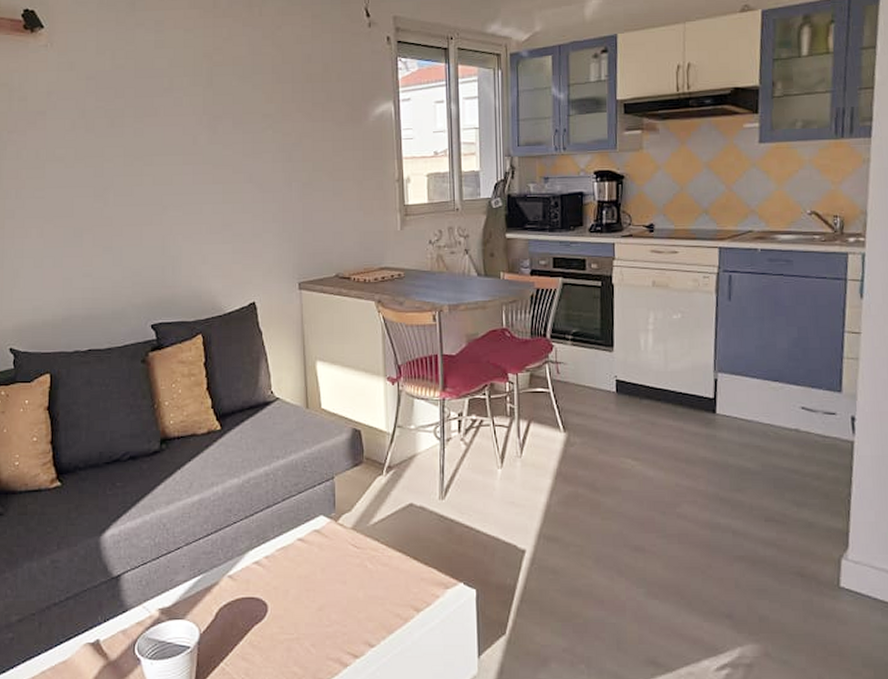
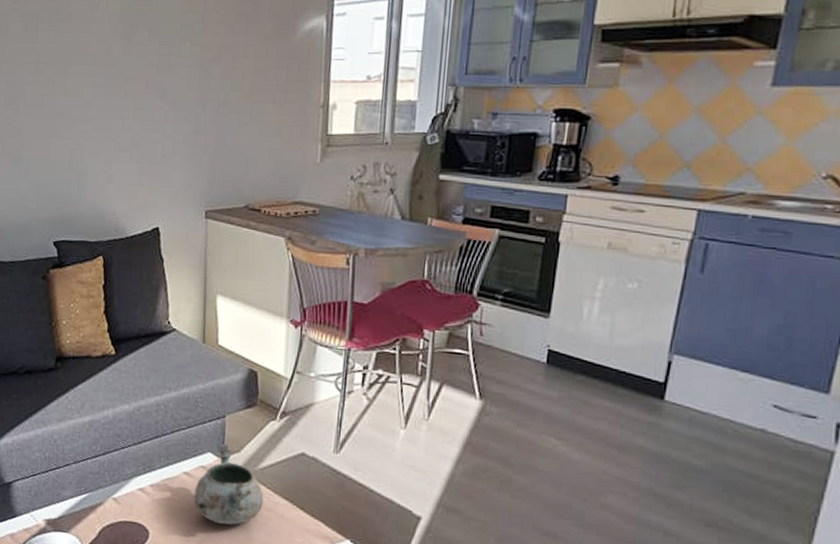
decorative bowl: none [310,505,378,587] -> present [193,444,264,525]

